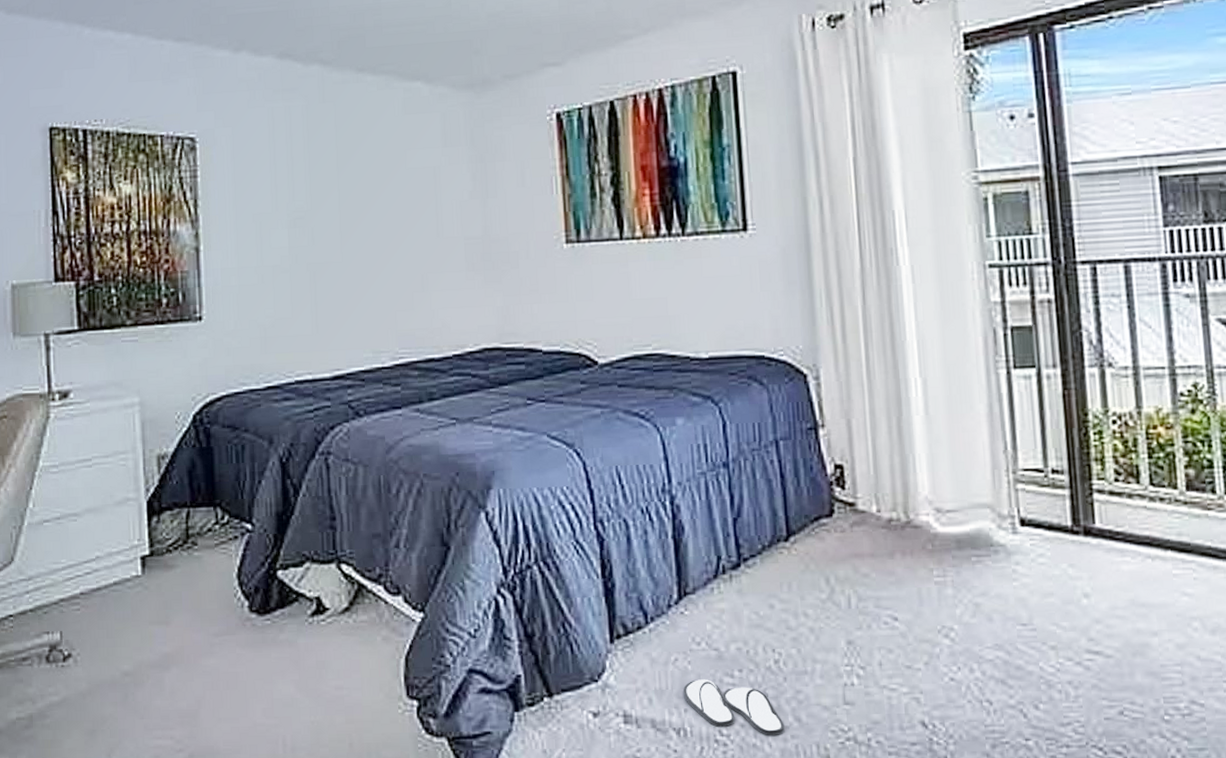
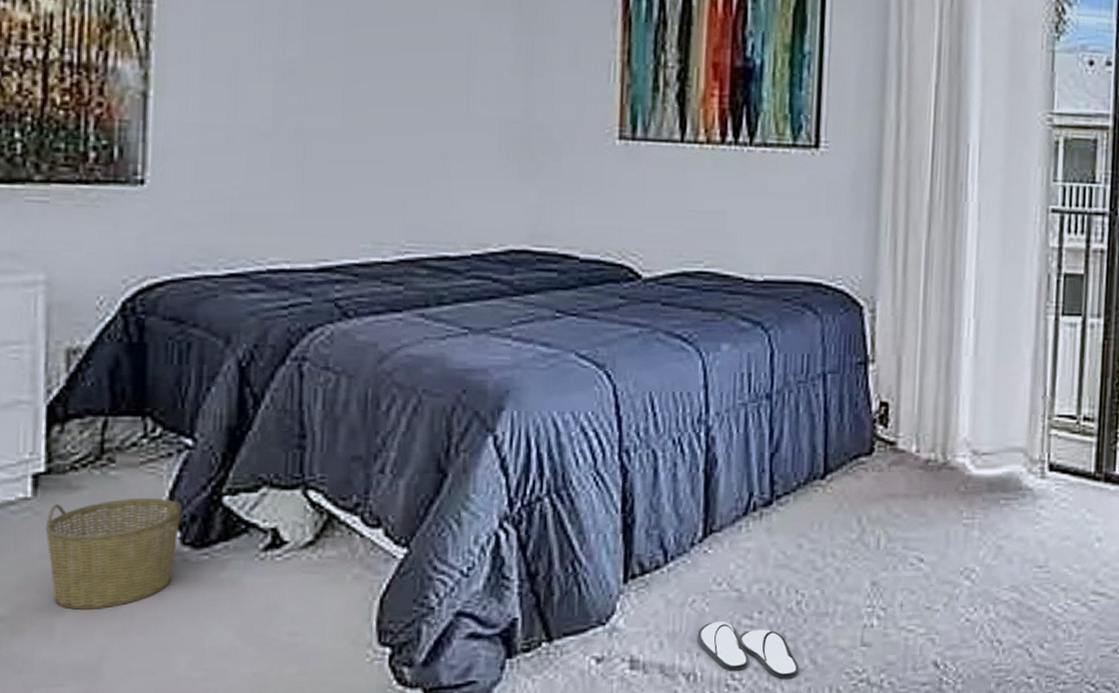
basket: none [152,573,248,666] -> present [45,497,182,610]

